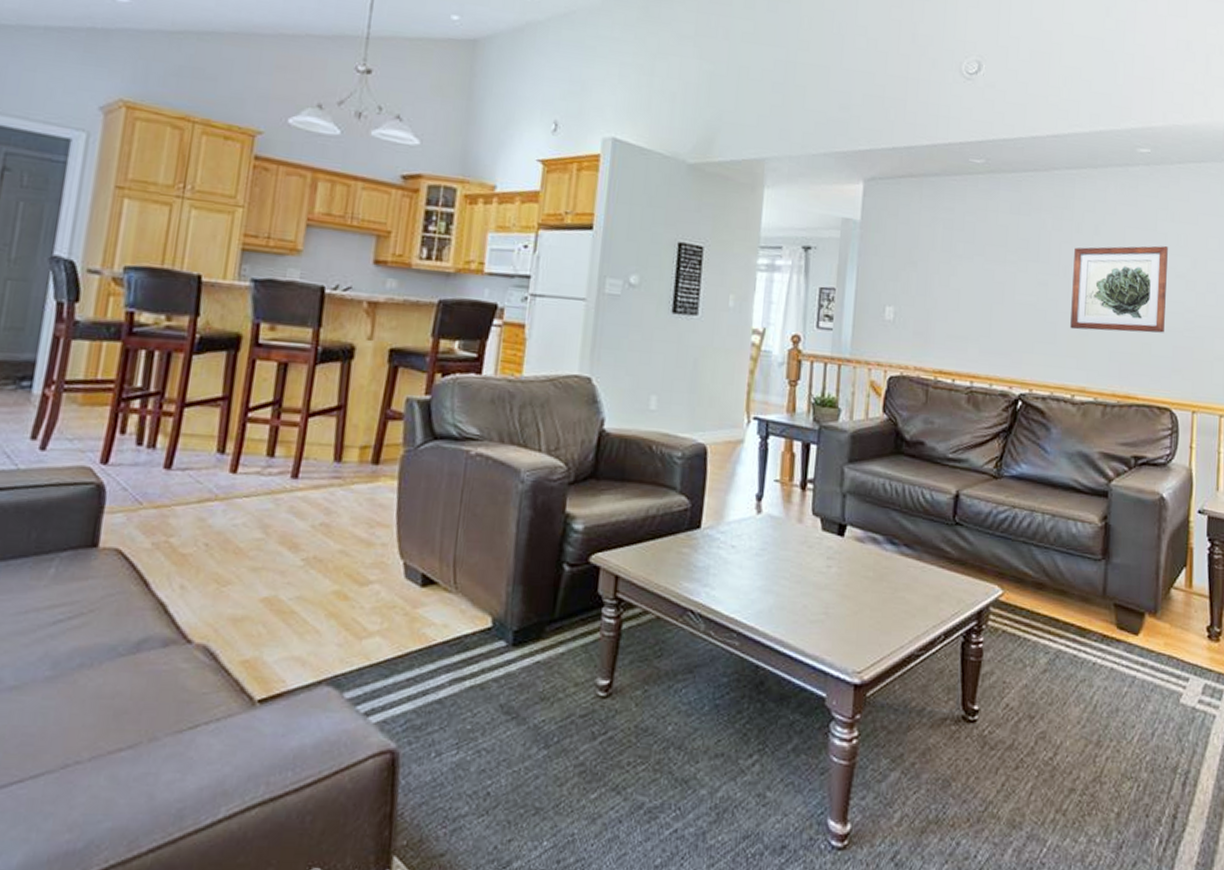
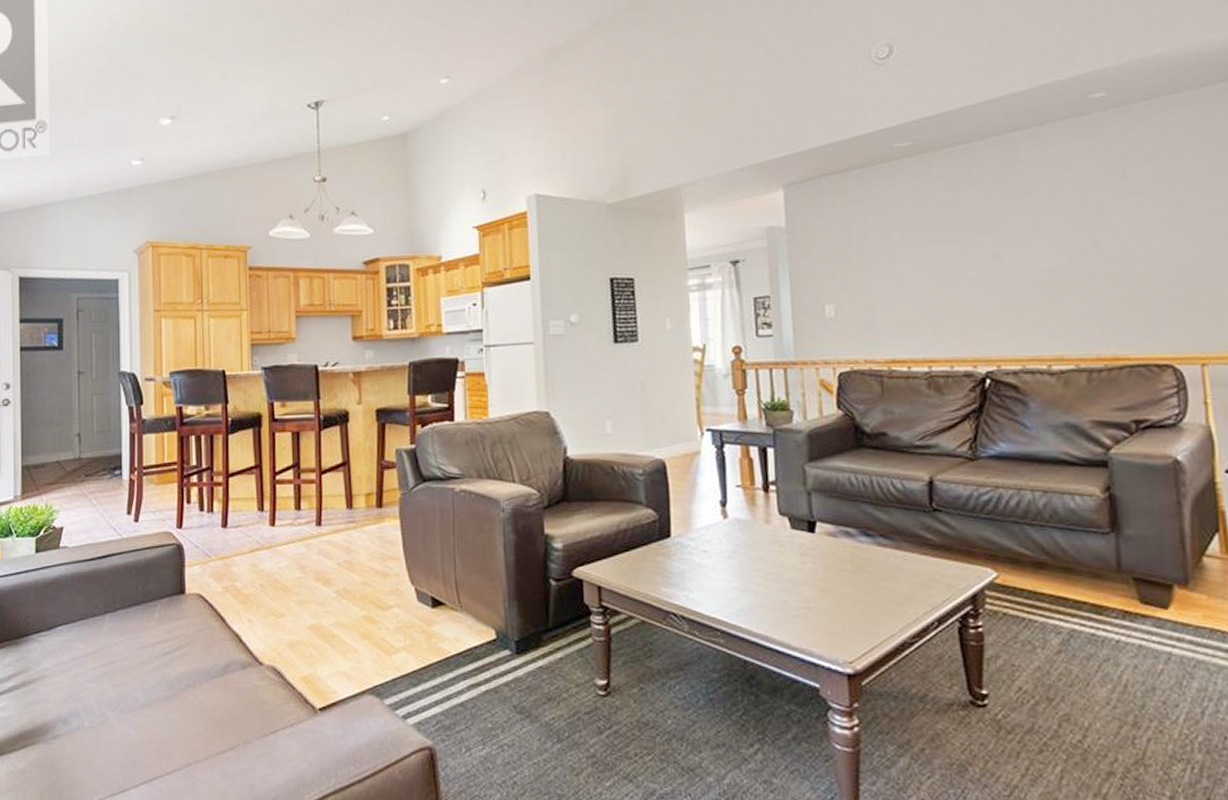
wall art: present [1070,245,1168,333] -> none [1028,192,1152,298]

